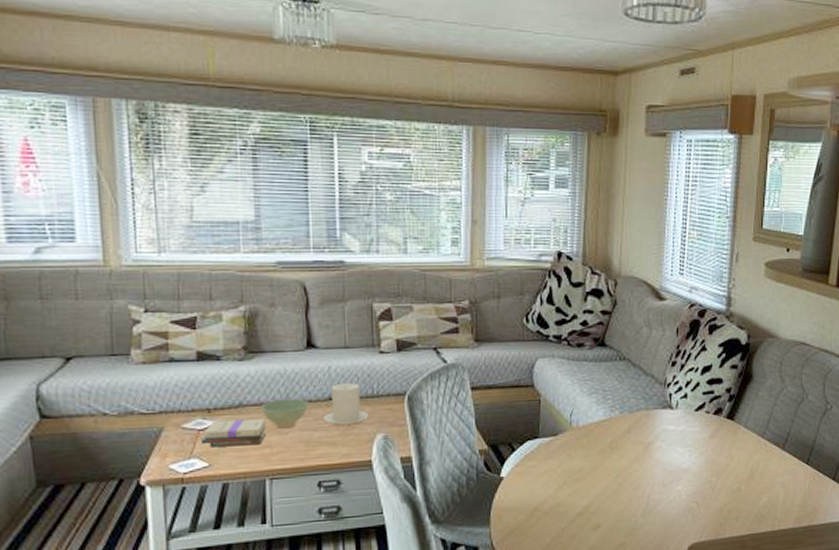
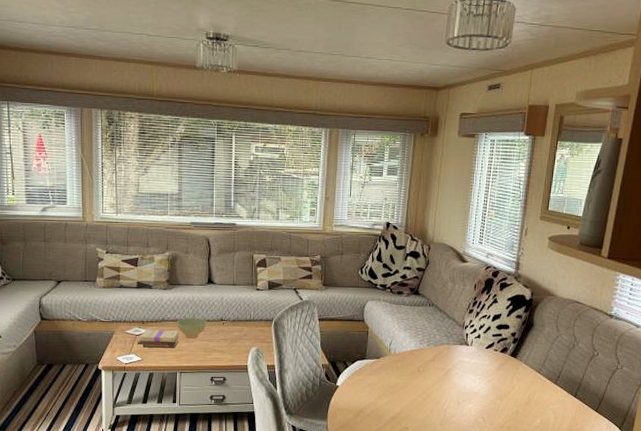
candle: present [323,382,370,426] -> none [216,309,248,339]

